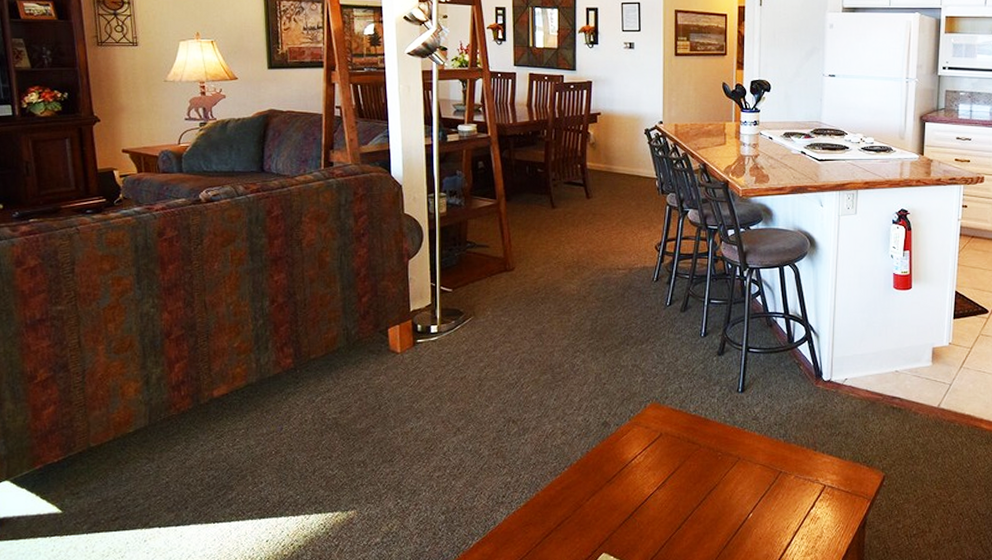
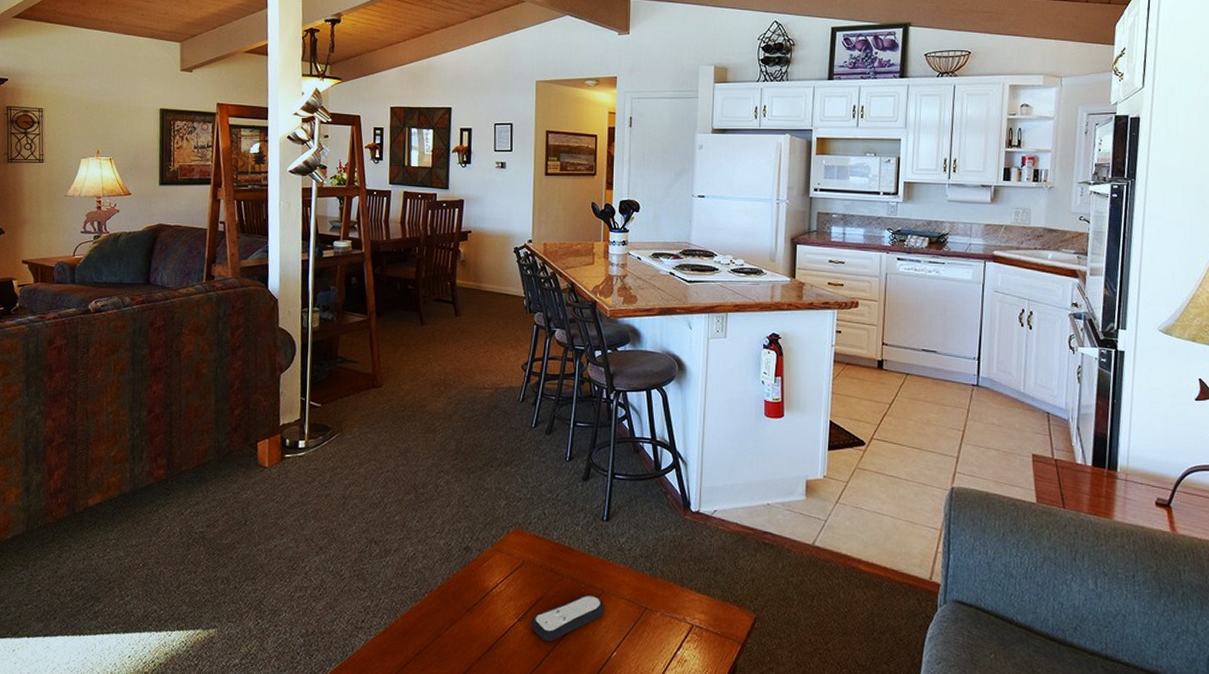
remote control: none [669,462,741,507] -> present [530,594,605,641]

